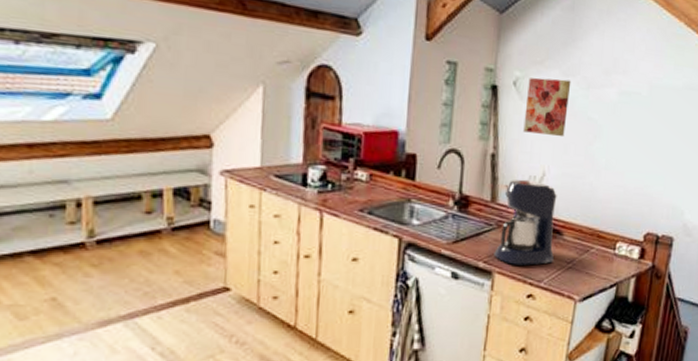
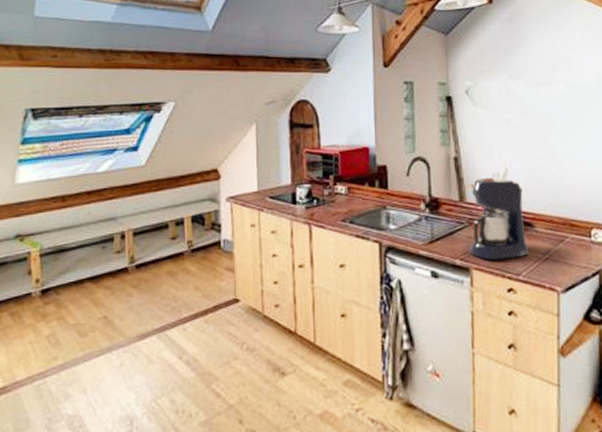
wall art: present [523,77,571,137] -> none [479,82,521,135]

